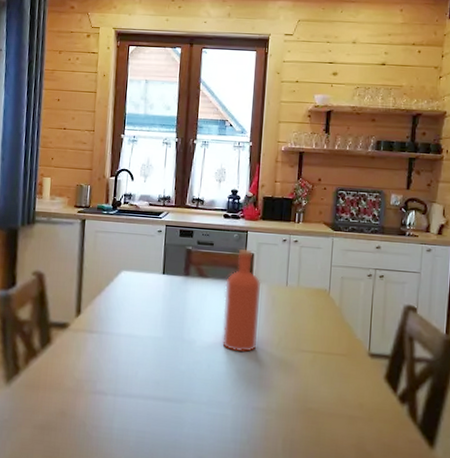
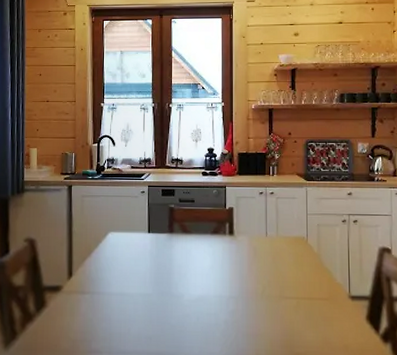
bottle: present [222,248,262,353] -> none [208,203,242,303]

